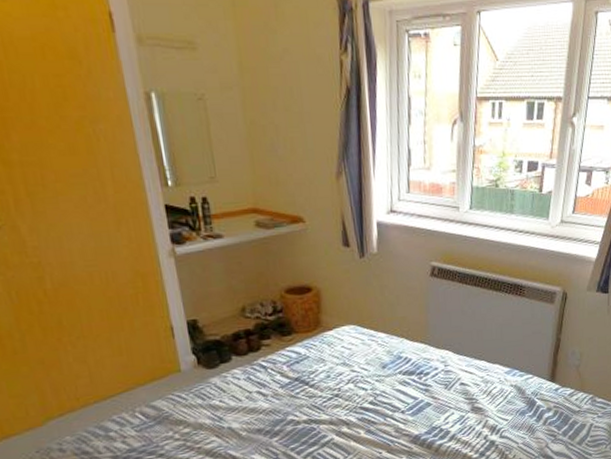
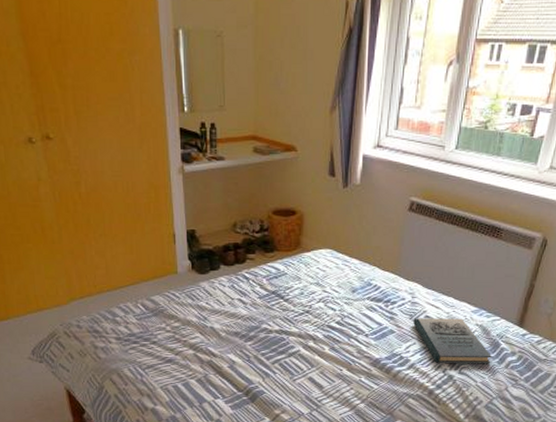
book: none [449,381,529,430] -> present [413,318,492,364]

